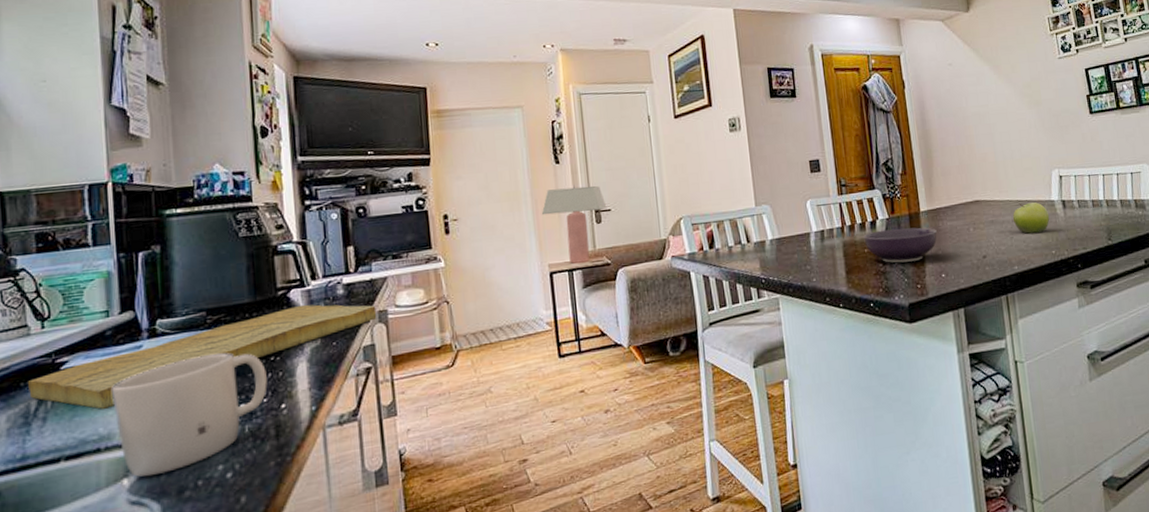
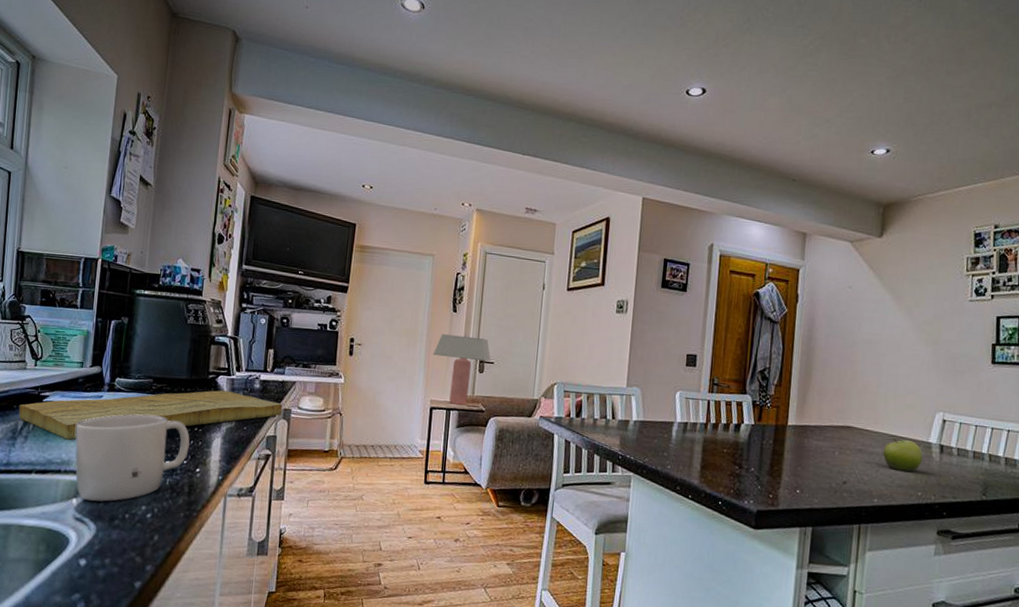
bowl: present [863,227,937,263] -> none [725,434,800,472]

